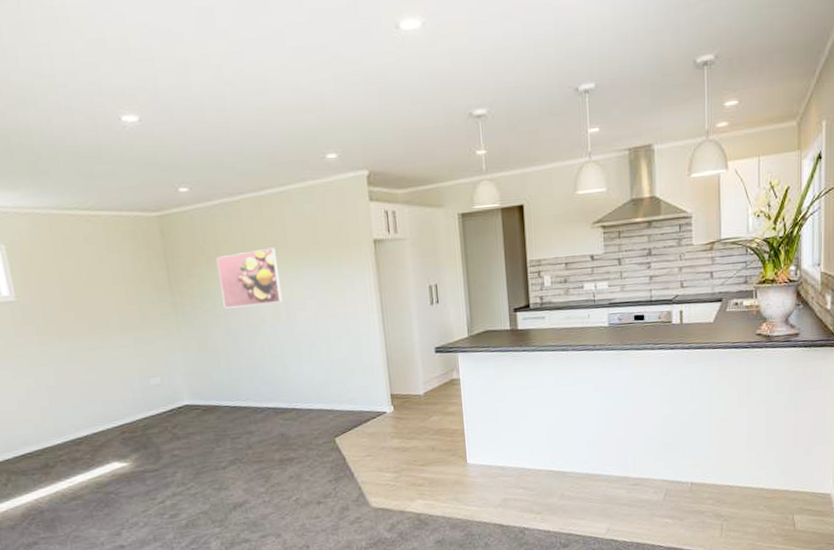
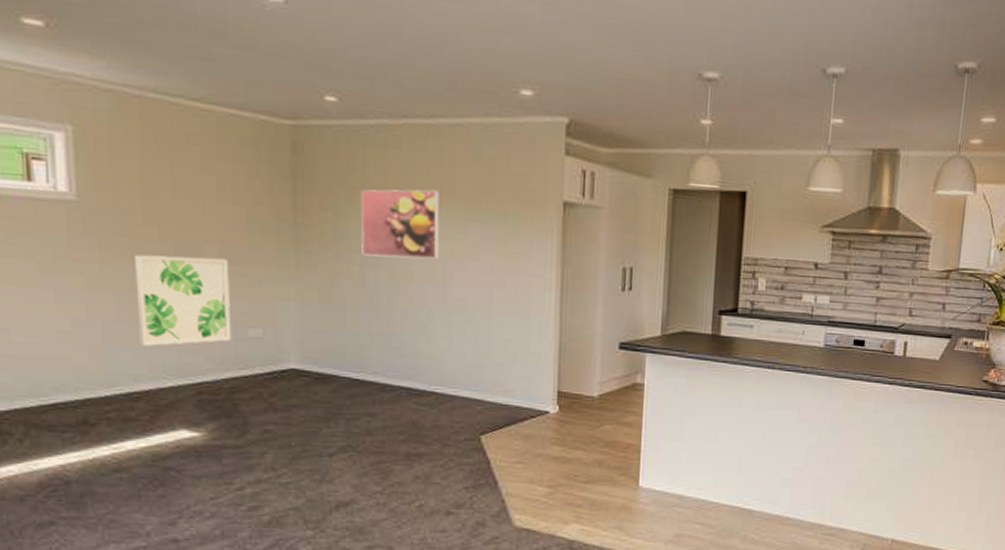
wall art: none [62,327,139,403] -> present [135,254,231,346]

